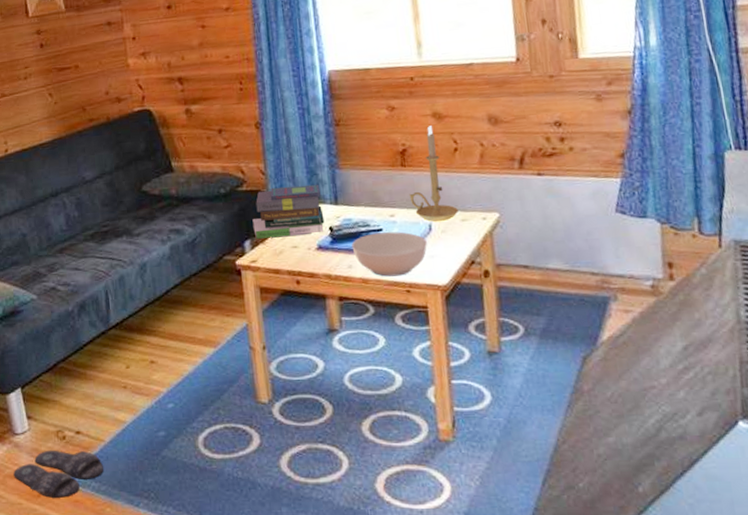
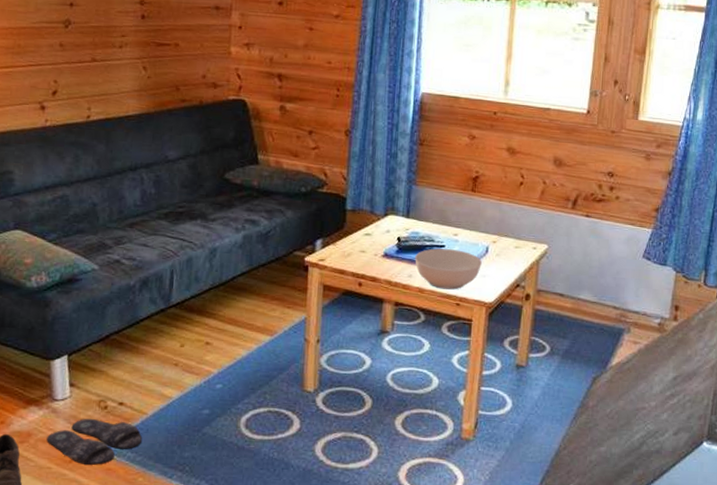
books: present [252,184,325,239] -> none [326,193,395,242]
candle holder: present [409,126,458,222] -> none [474,158,514,246]

